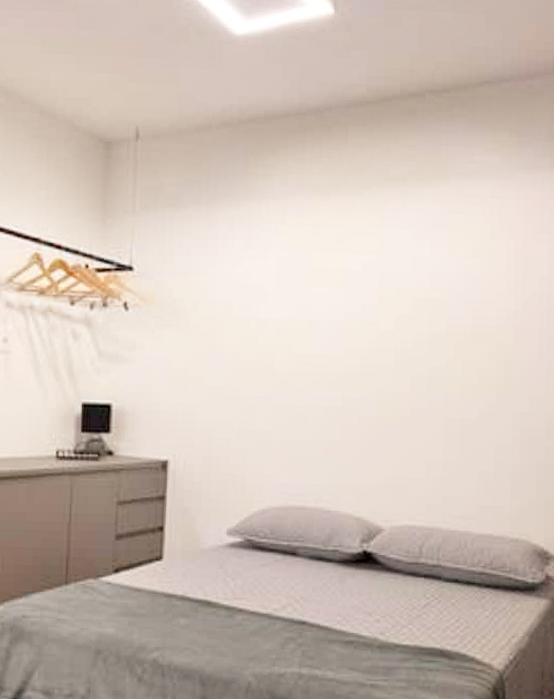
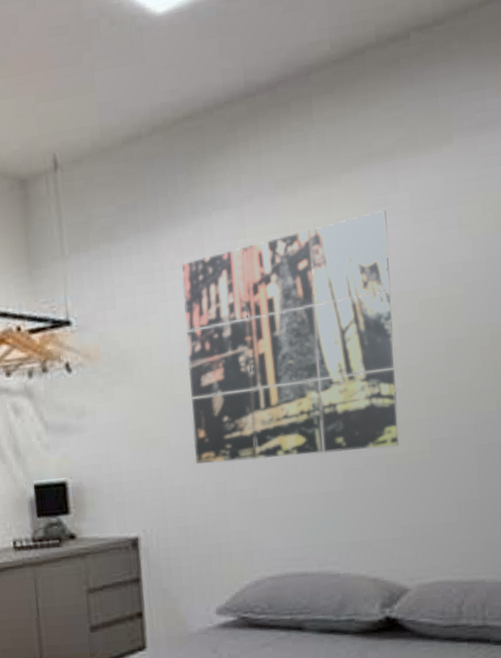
wall art: none [224,223,395,411] -> present [182,210,400,464]

